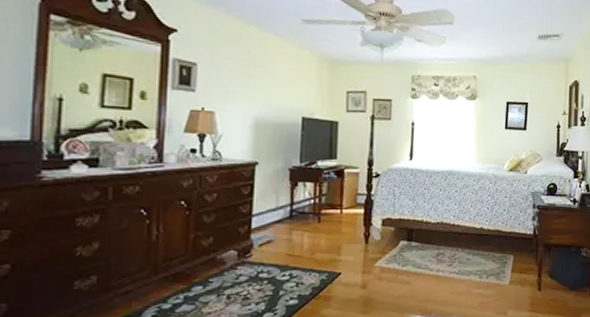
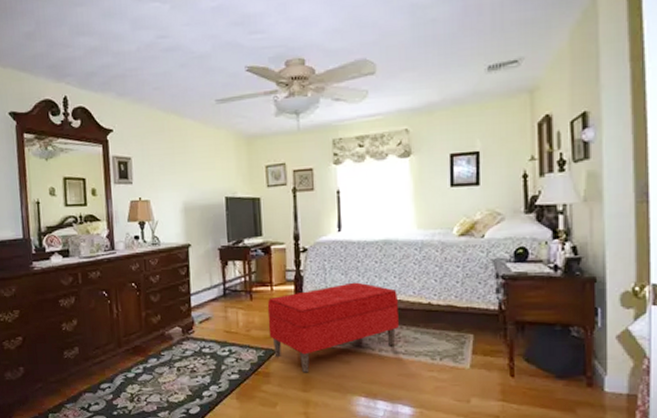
bench: none [334,208,456,295] -> present [267,282,399,373]

